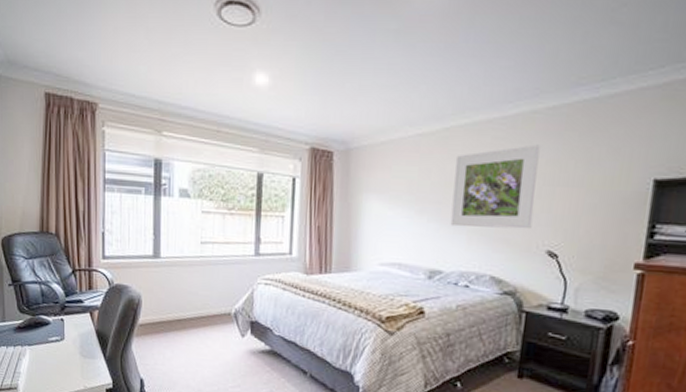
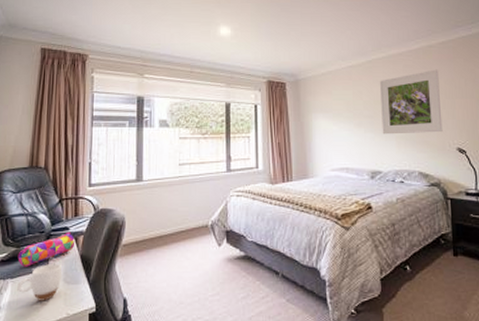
pencil case: none [33,304,89,337] -> present [17,231,74,267]
mug: none [35,335,77,372] -> present [17,263,62,301]

